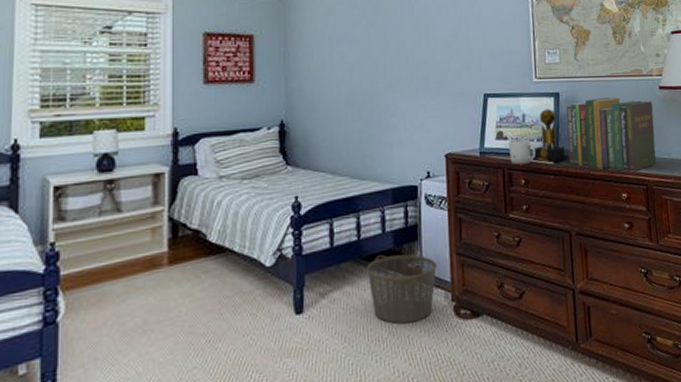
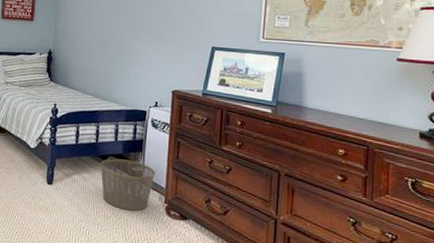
mug: present [509,139,536,165] -> none [229,87,254,109]
trophy: present [532,109,569,163] -> none [250,65,287,112]
books: present [566,97,656,172] -> none [288,62,387,133]

